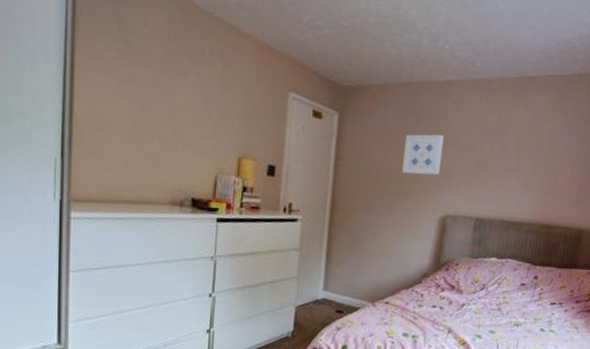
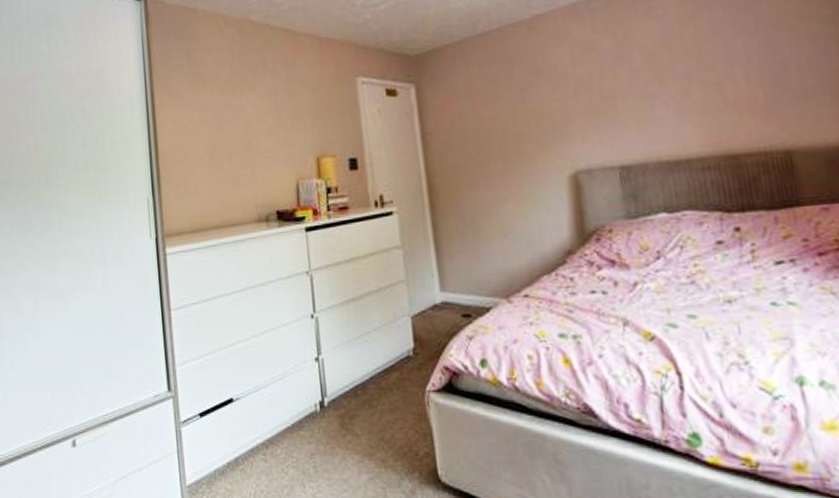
wall art: present [402,134,444,176] -> none [499,76,555,133]

